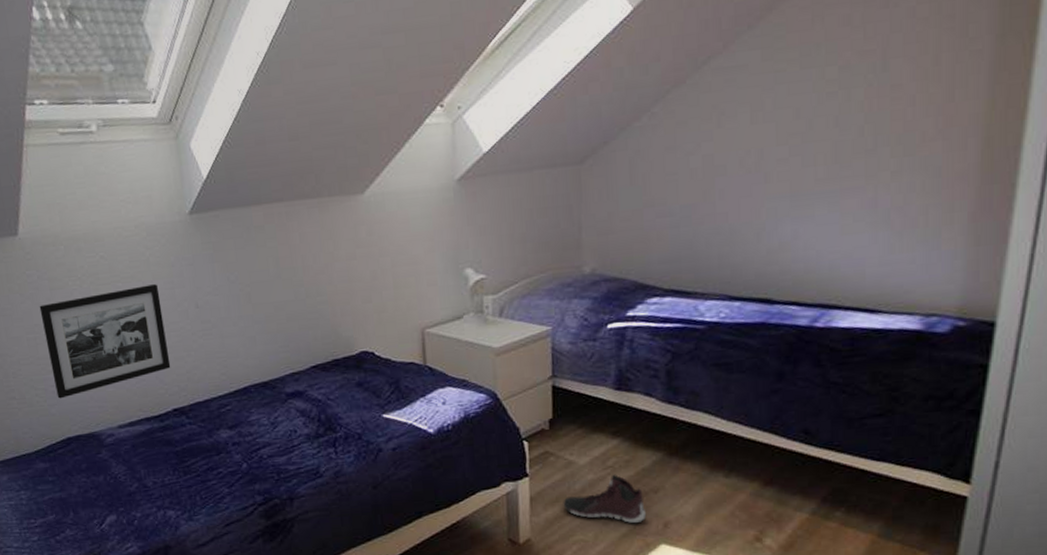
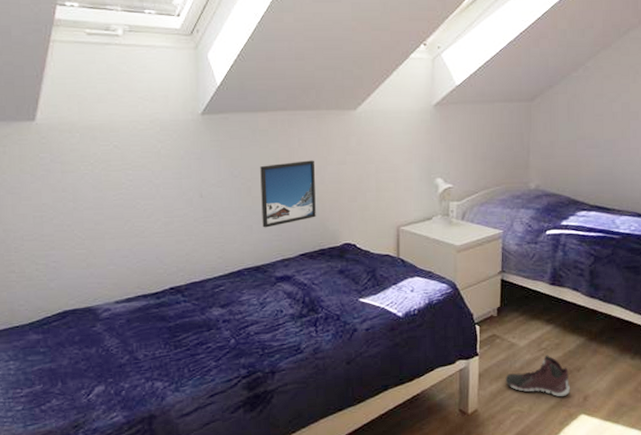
picture frame: present [39,284,171,399] -> none [49,174,172,274]
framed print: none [259,257,326,339] -> present [260,160,316,228]

